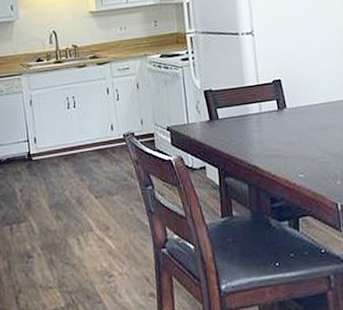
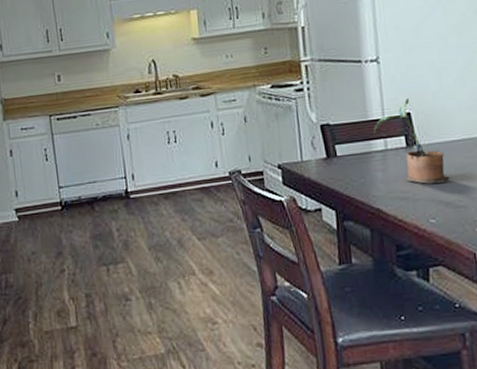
potted plant: none [249,67,314,143] -> present [373,98,448,184]

